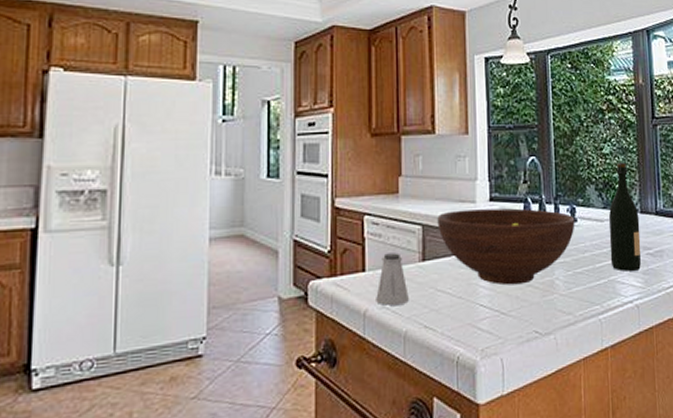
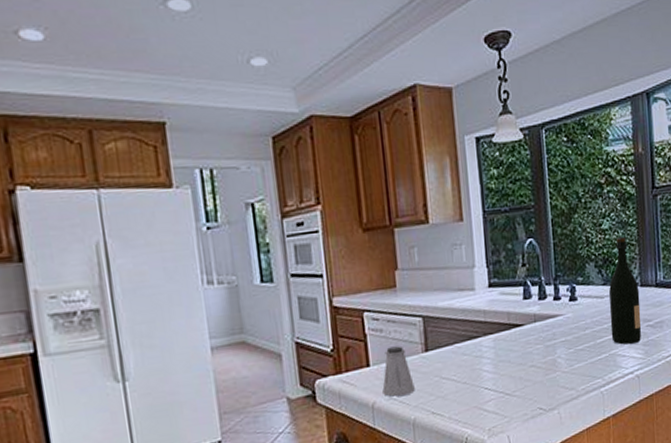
fruit bowl: present [437,208,575,286] -> none [437,291,576,368]

